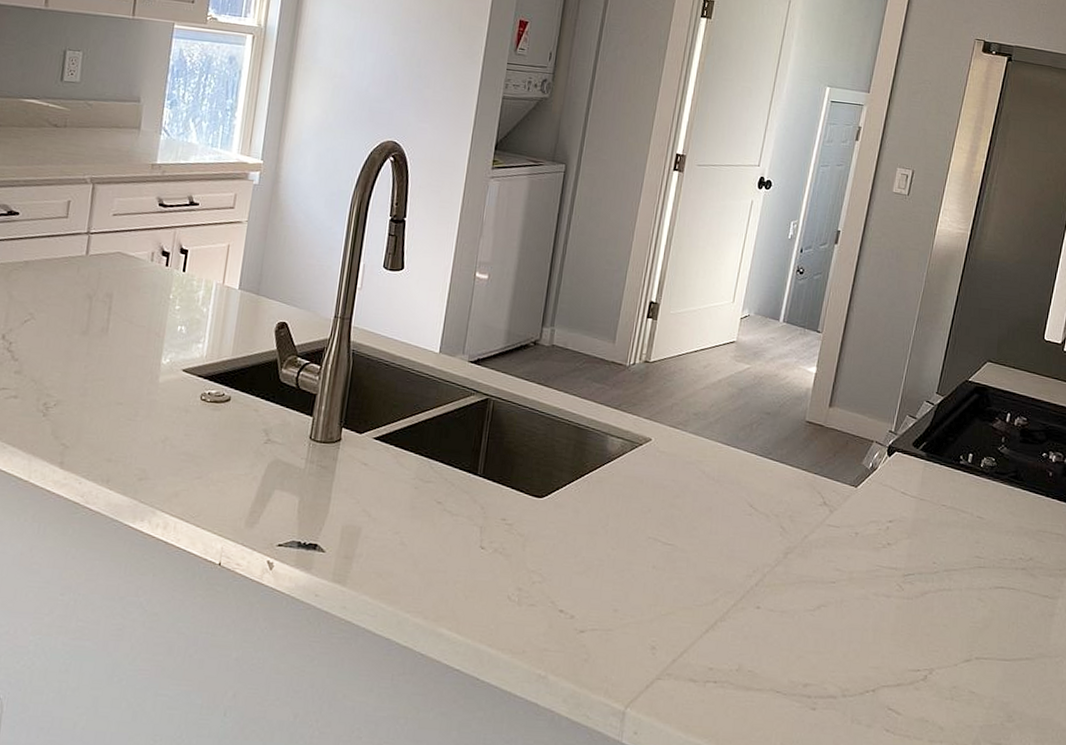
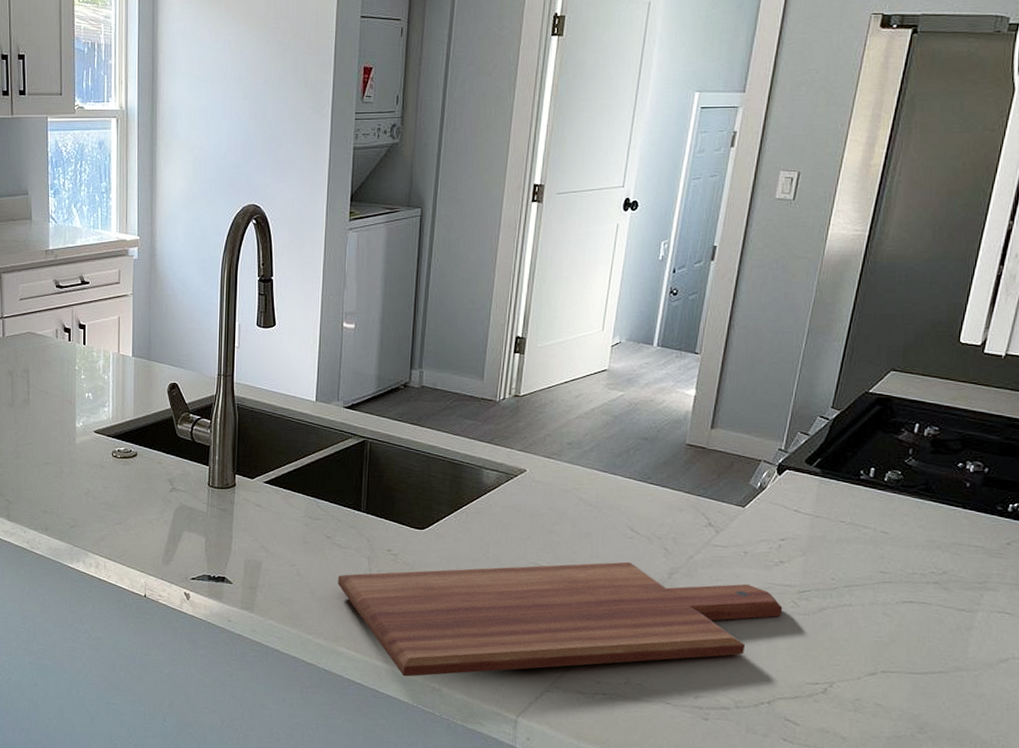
cutting board: none [445,539,889,663] -> present [338,561,783,677]

